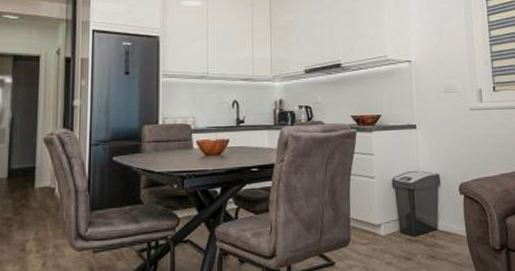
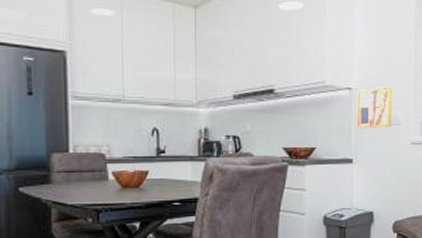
wall art: none [415,58,451,97] -> present [356,86,393,129]

